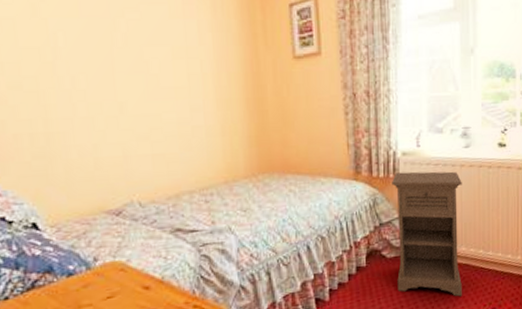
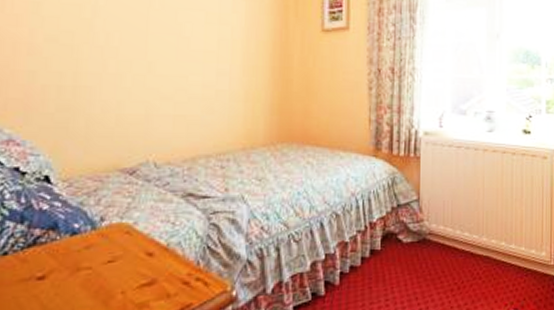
nightstand: present [392,171,462,297] -> none [412,152,485,293]

